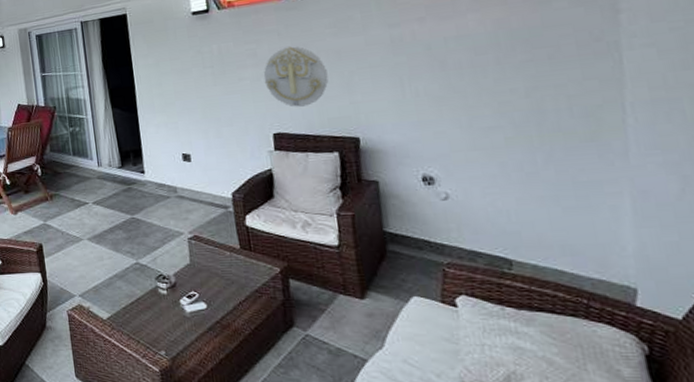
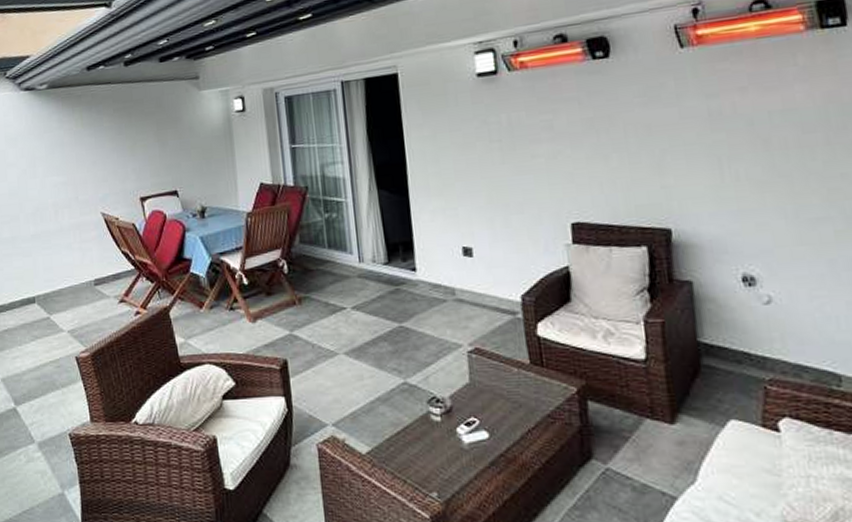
wall decoration: present [263,46,329,107] -> none [560,117,637,192]

